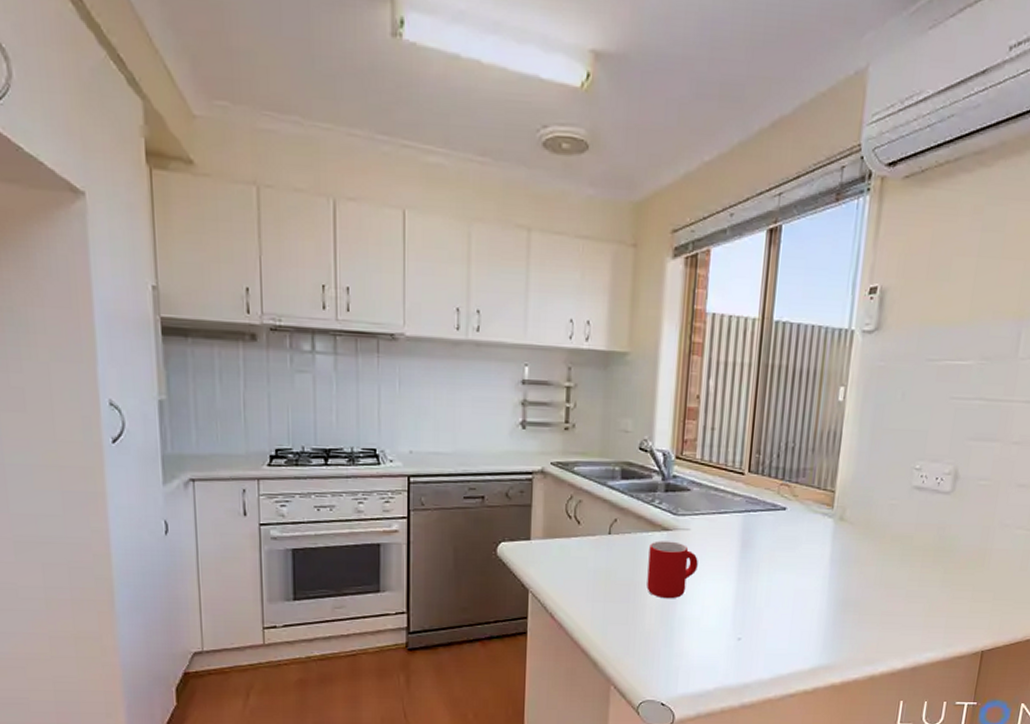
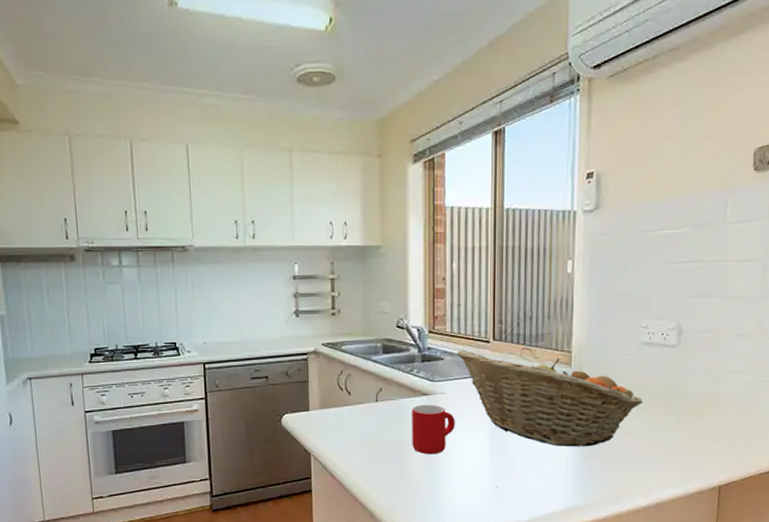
fruit basket: none [706,480,909,600] -> present [457,349,643,447]

